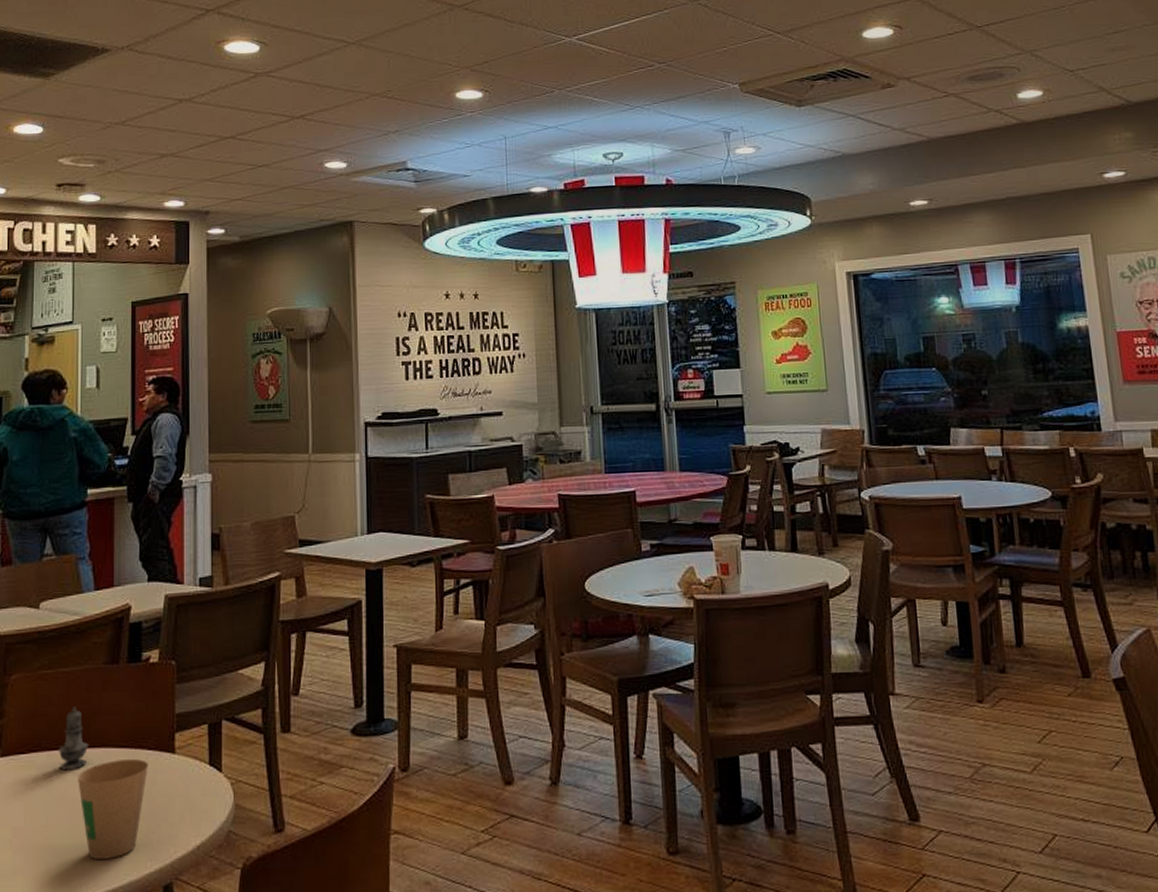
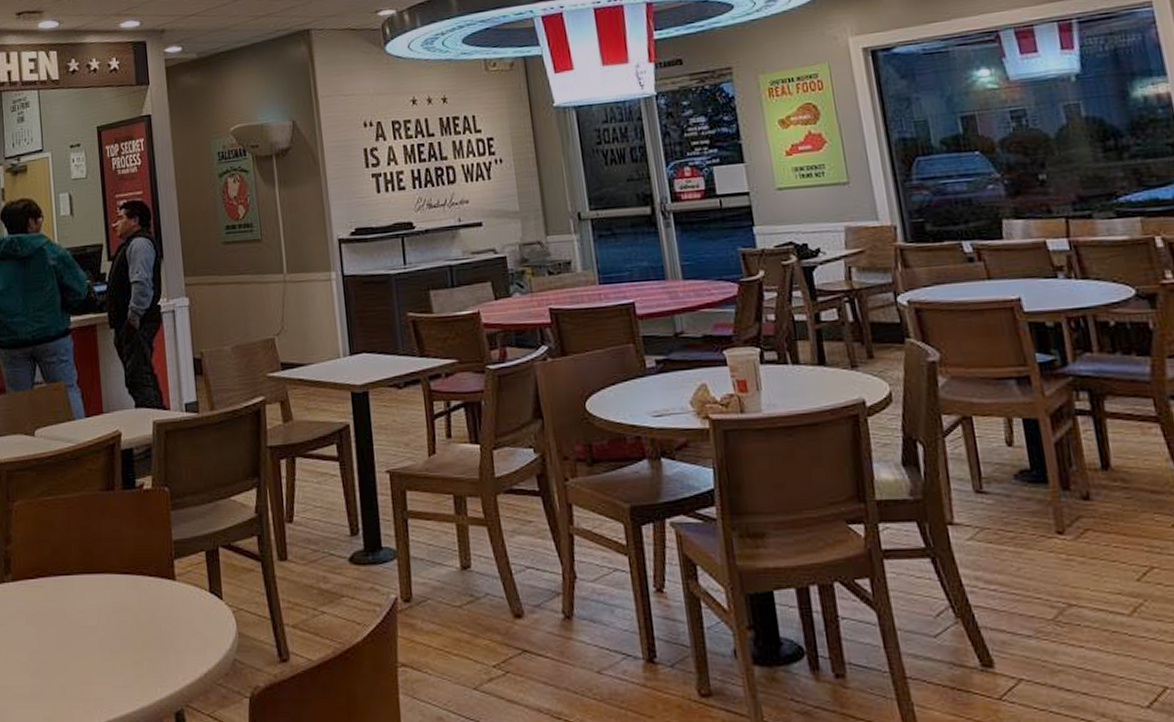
salt shaker: present [58,706,89,771] -> none [63,533,93,596]
paper cup: present [78,759,148,859] -> none [84,586,151,684]

